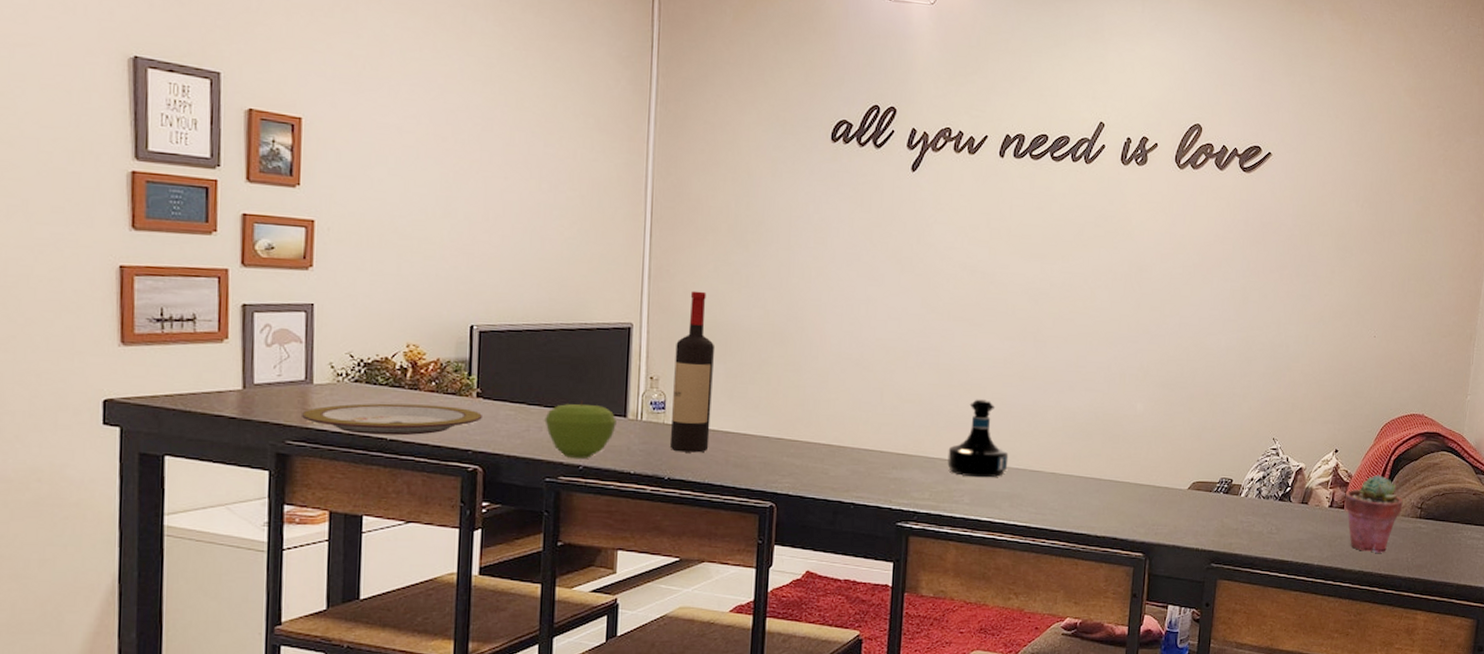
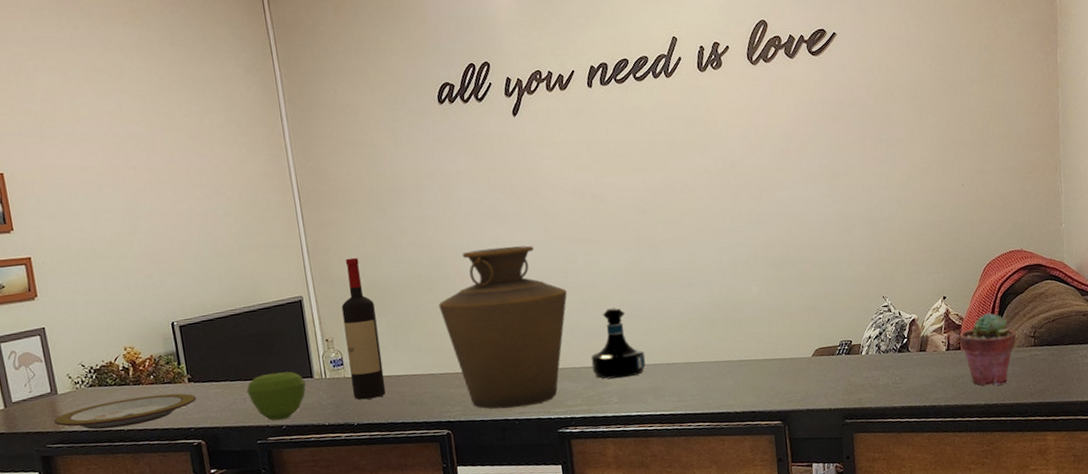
vase: none [788,308,935,491] -> present [439,245,567,409]

